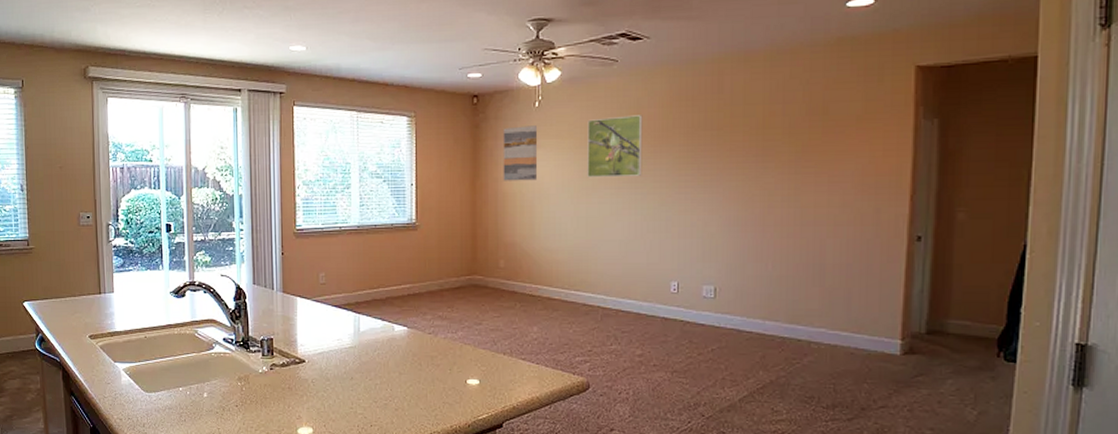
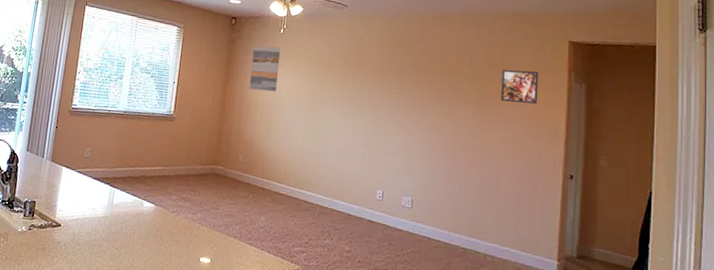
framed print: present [587,115,643,178] -> none [317,49,364,99]
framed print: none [823,111,875,156] -> present [500,69,539,104]

